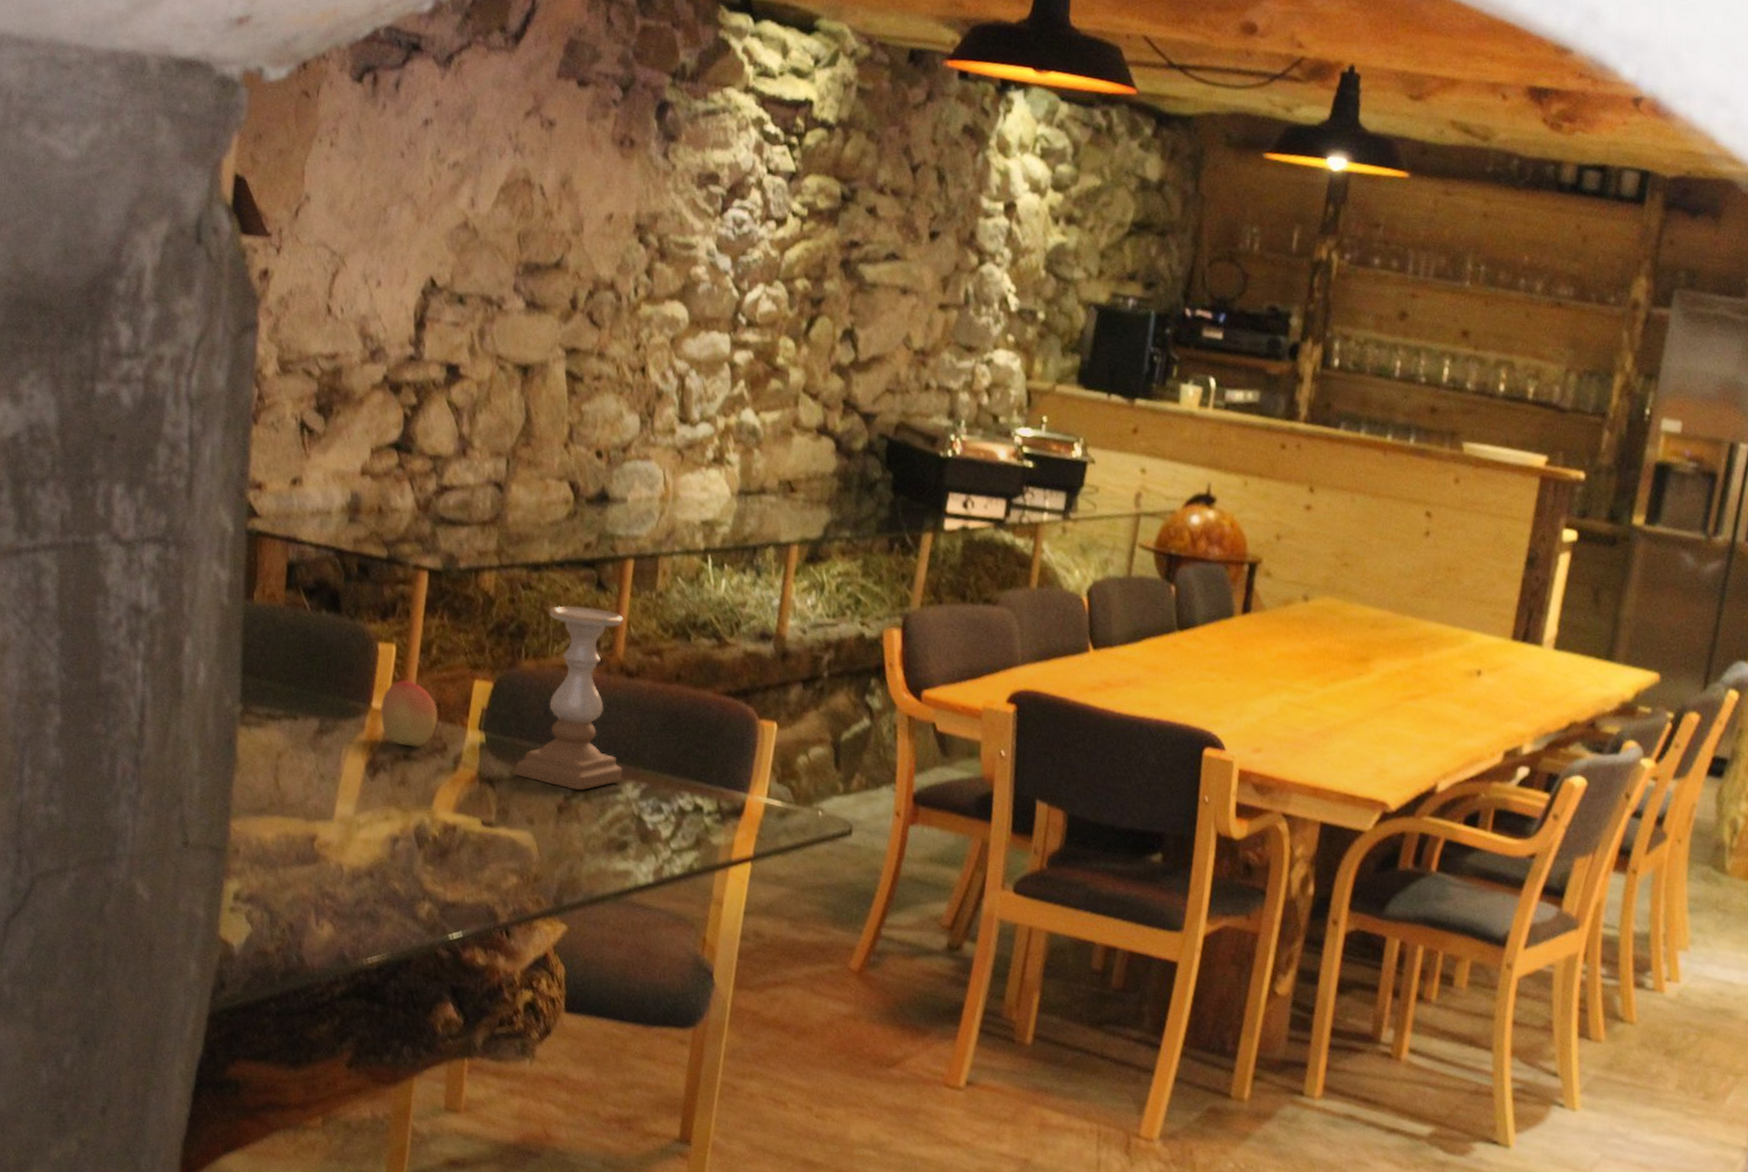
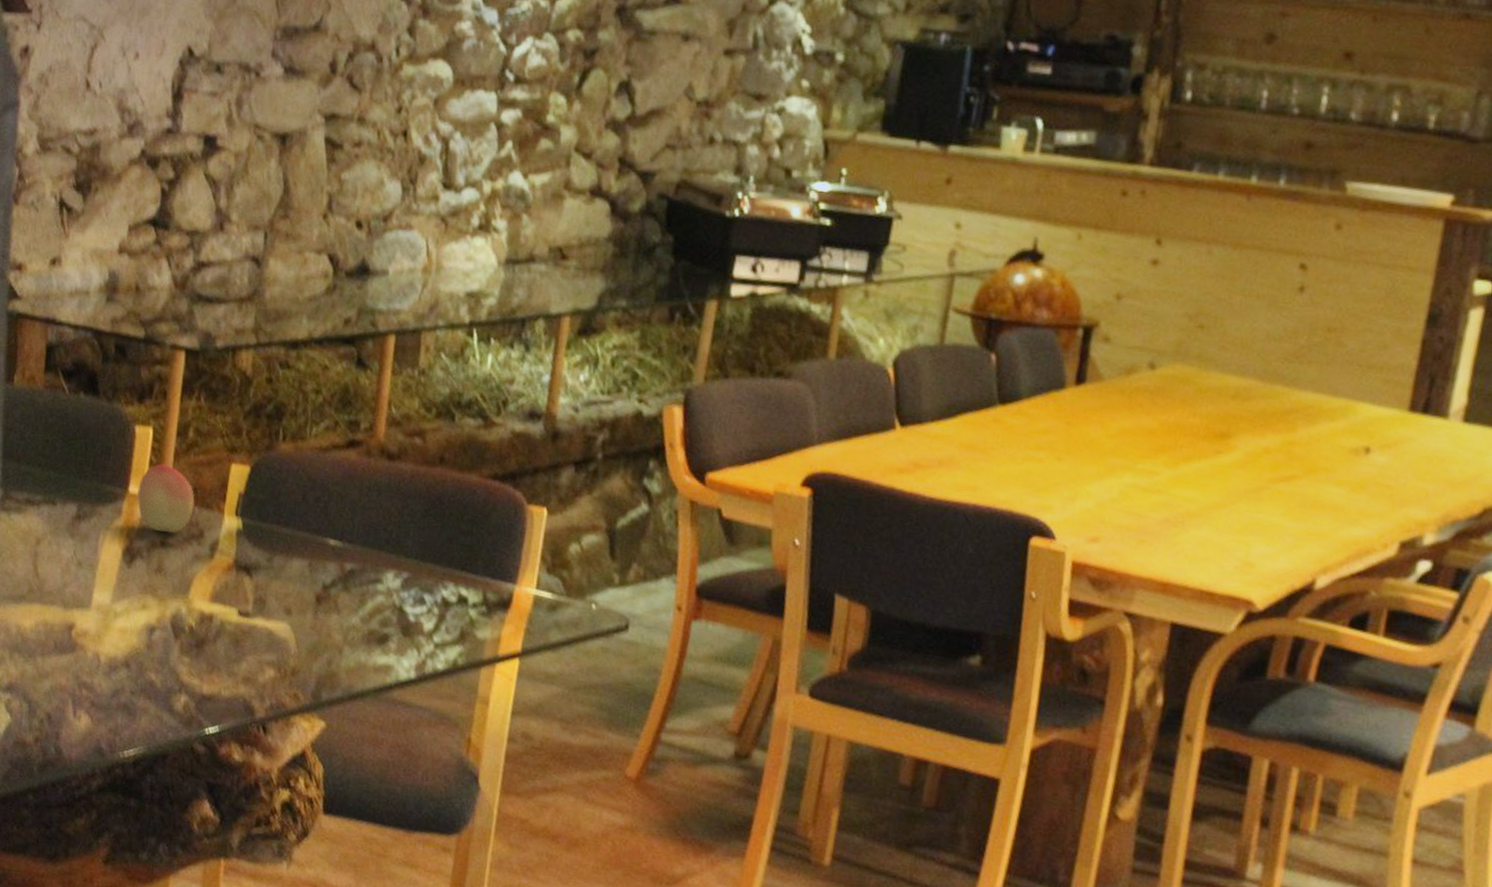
candle holder: present [514,605,625,791] -> none [272,384,386,580]

